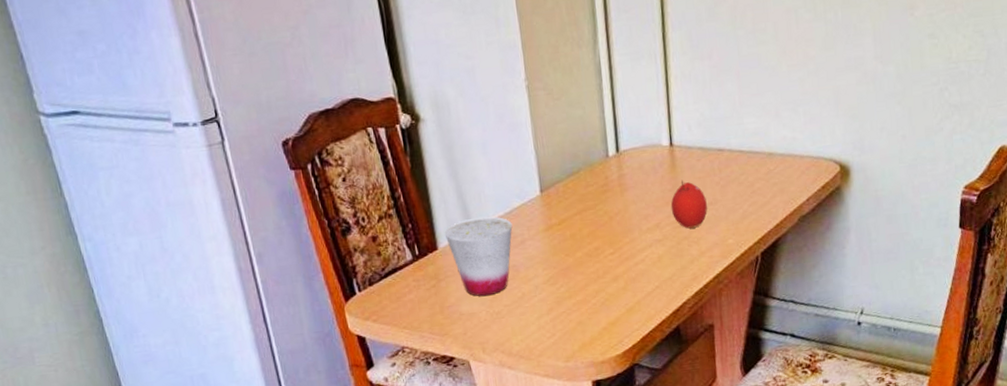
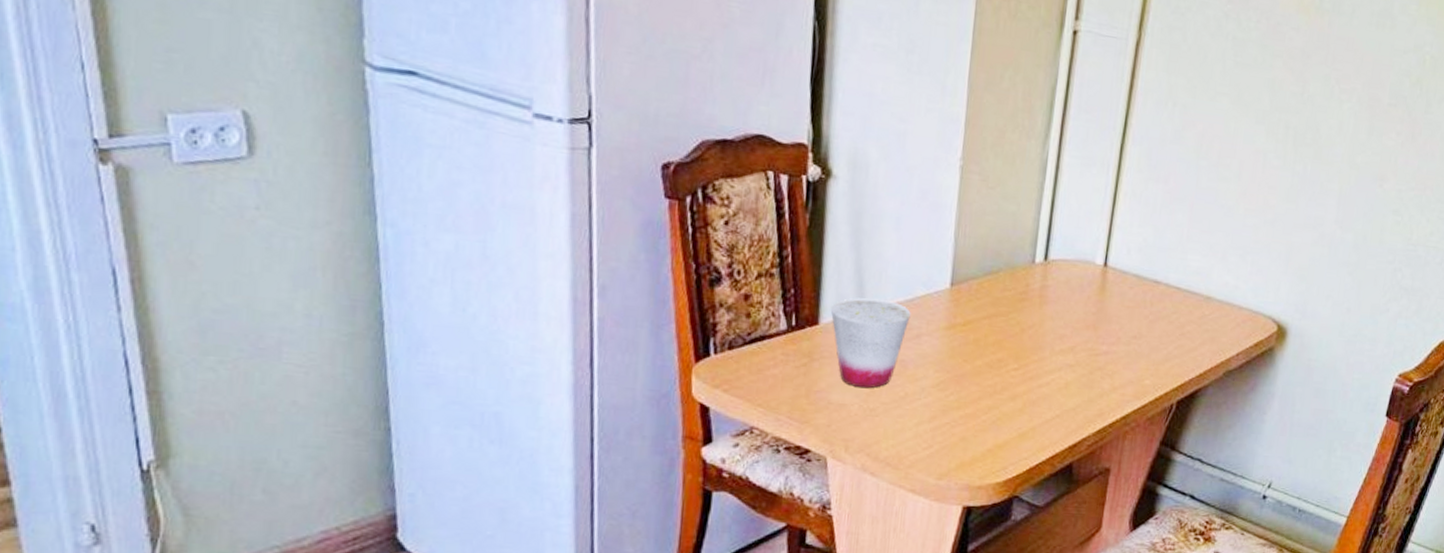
fruit: present [670,179,708,229] -> none [1090,305,1131,360]

